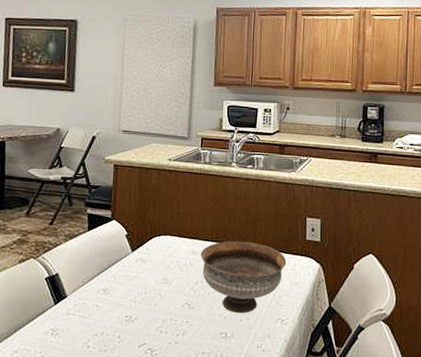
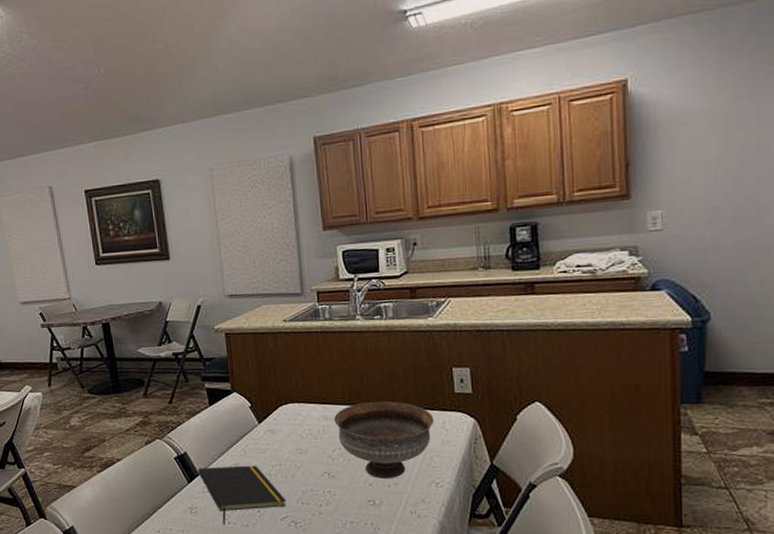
notepad: none [66,290,146,350] -> present [197,465,286,526]

